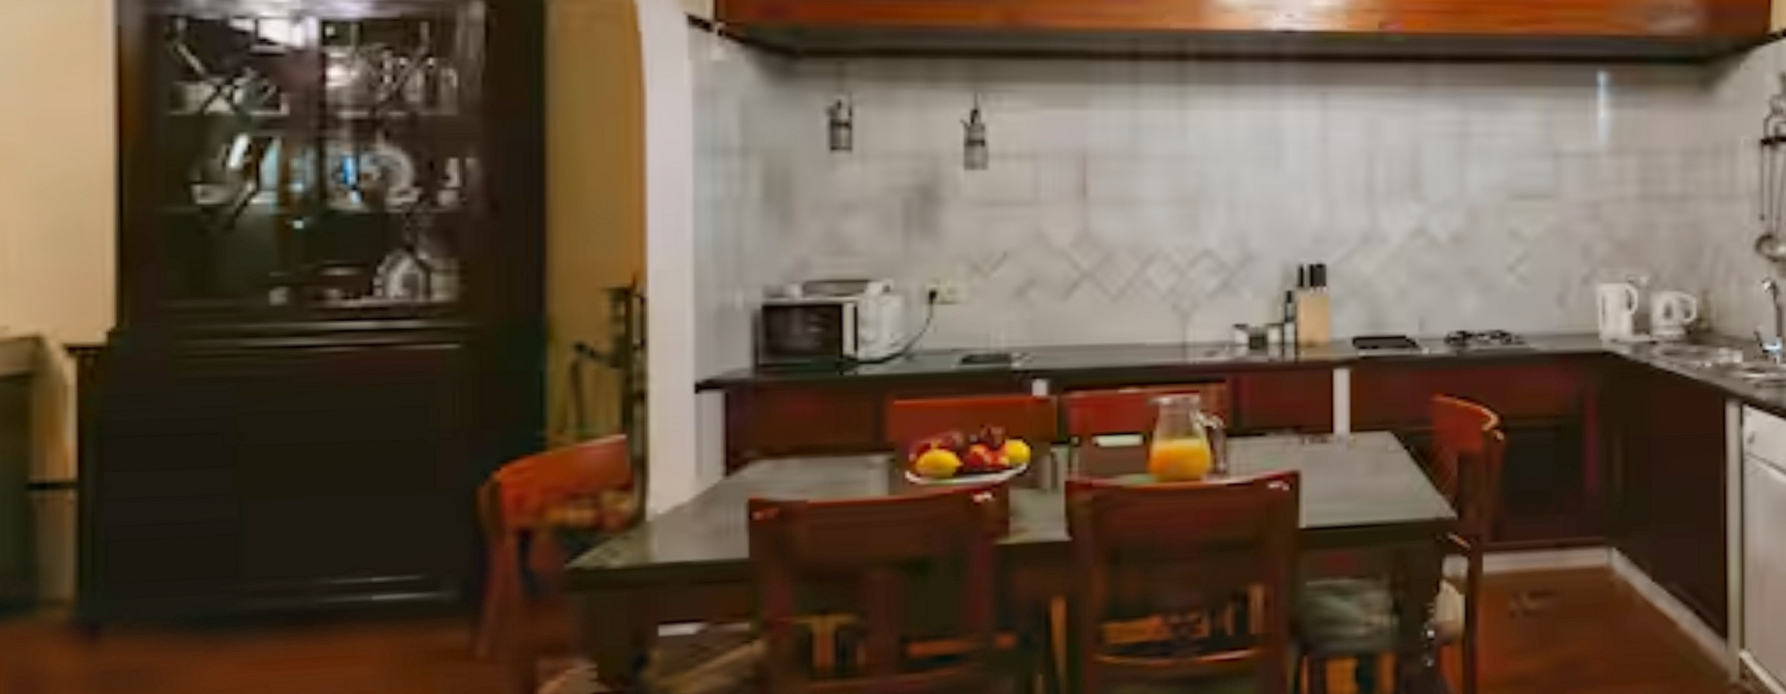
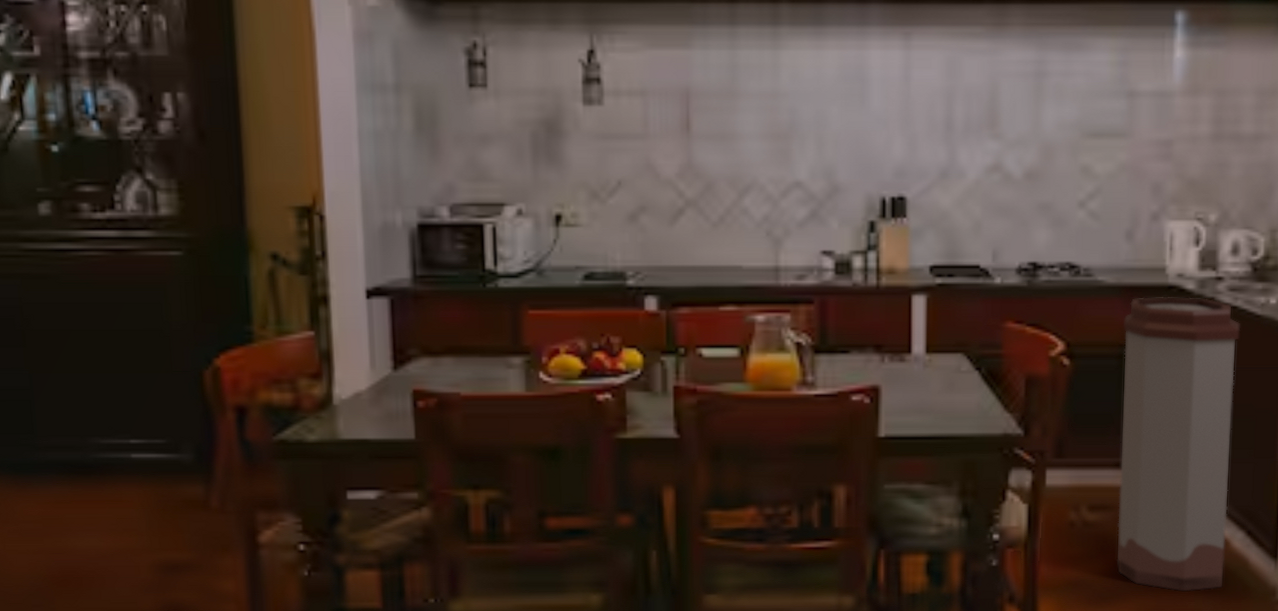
trash can: none [1559,362,1677,682] -> present [1116,296,1240,592]

